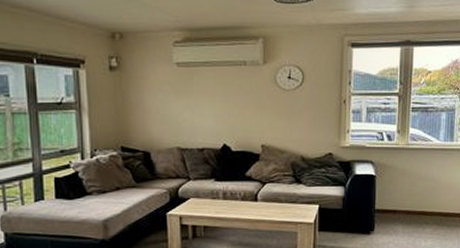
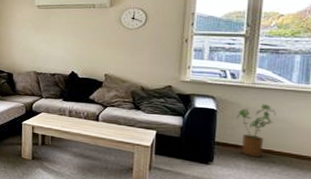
house plant: none [393,165,428,221] -> present [236,104,277,158]

